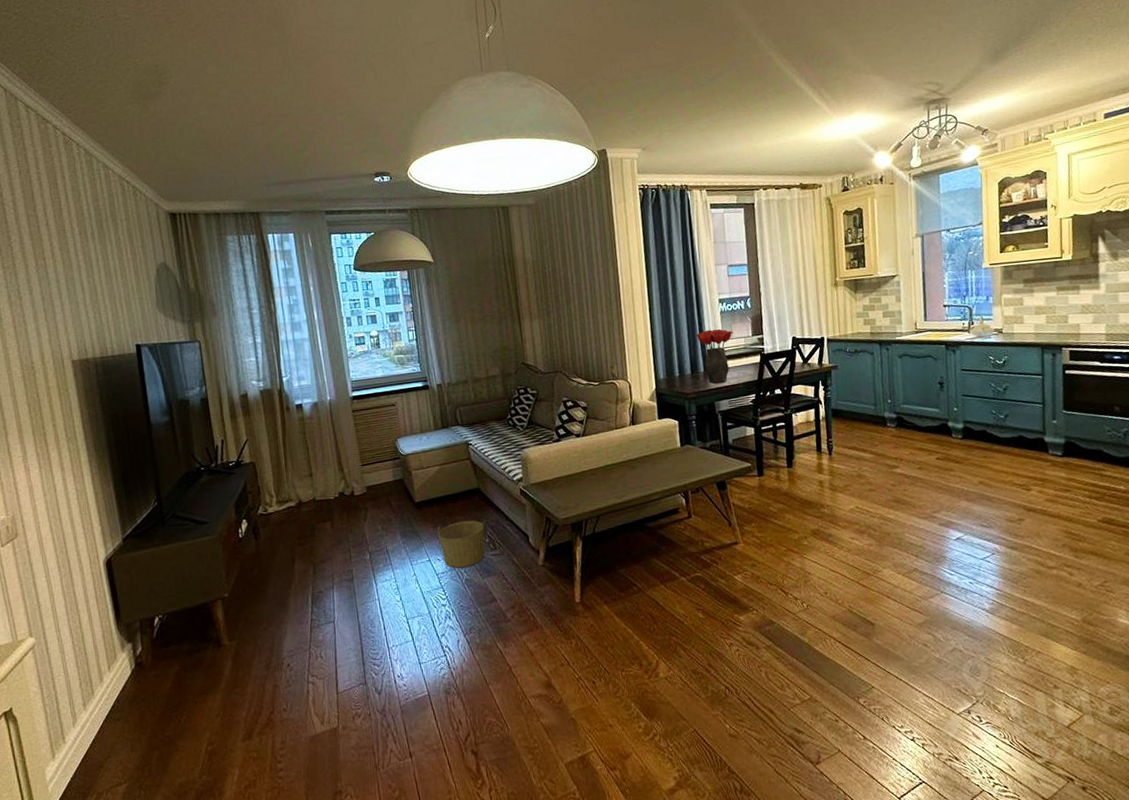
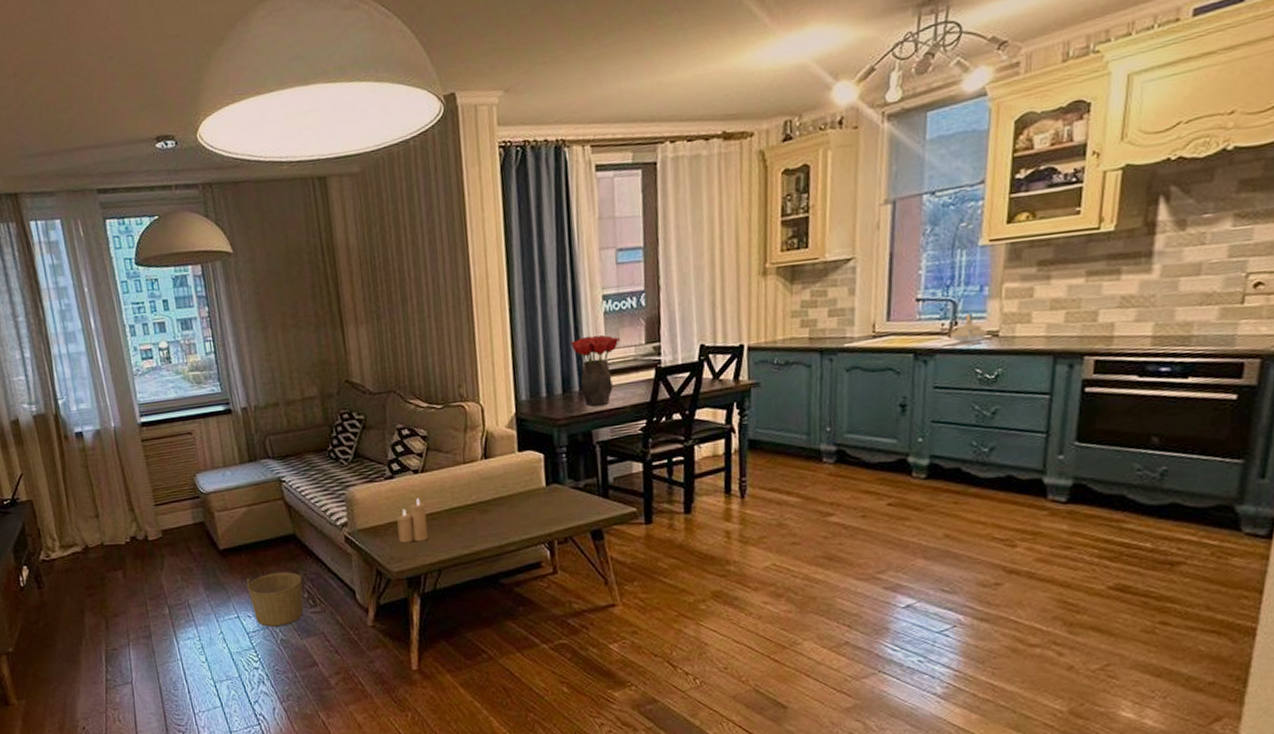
candle: none [563,457,588,495] -> present [397,498,428,544]

